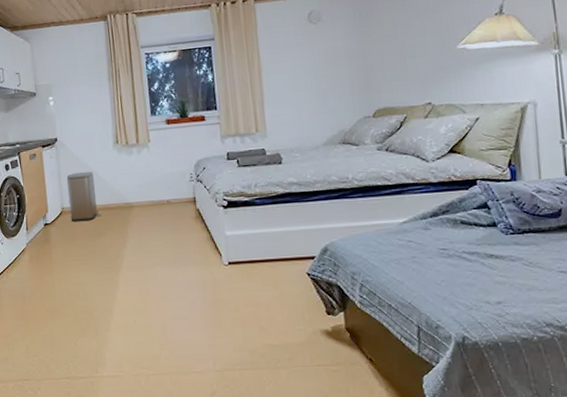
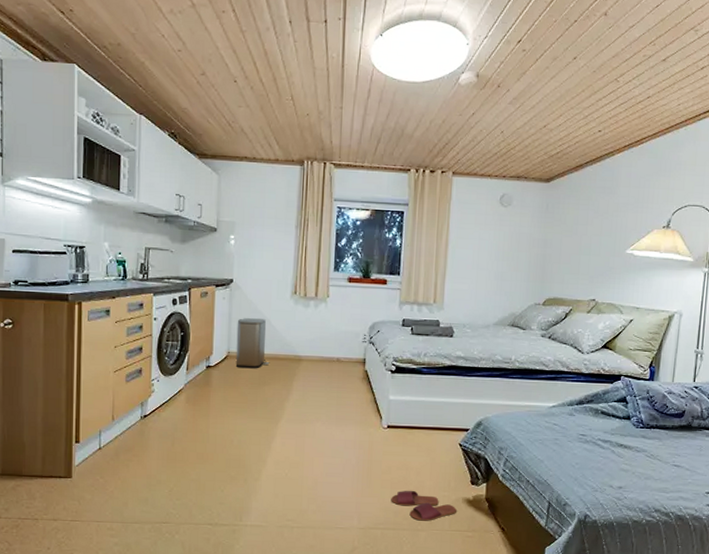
slippers: none [244,326,317,358] -> present [391,490,458,521]

